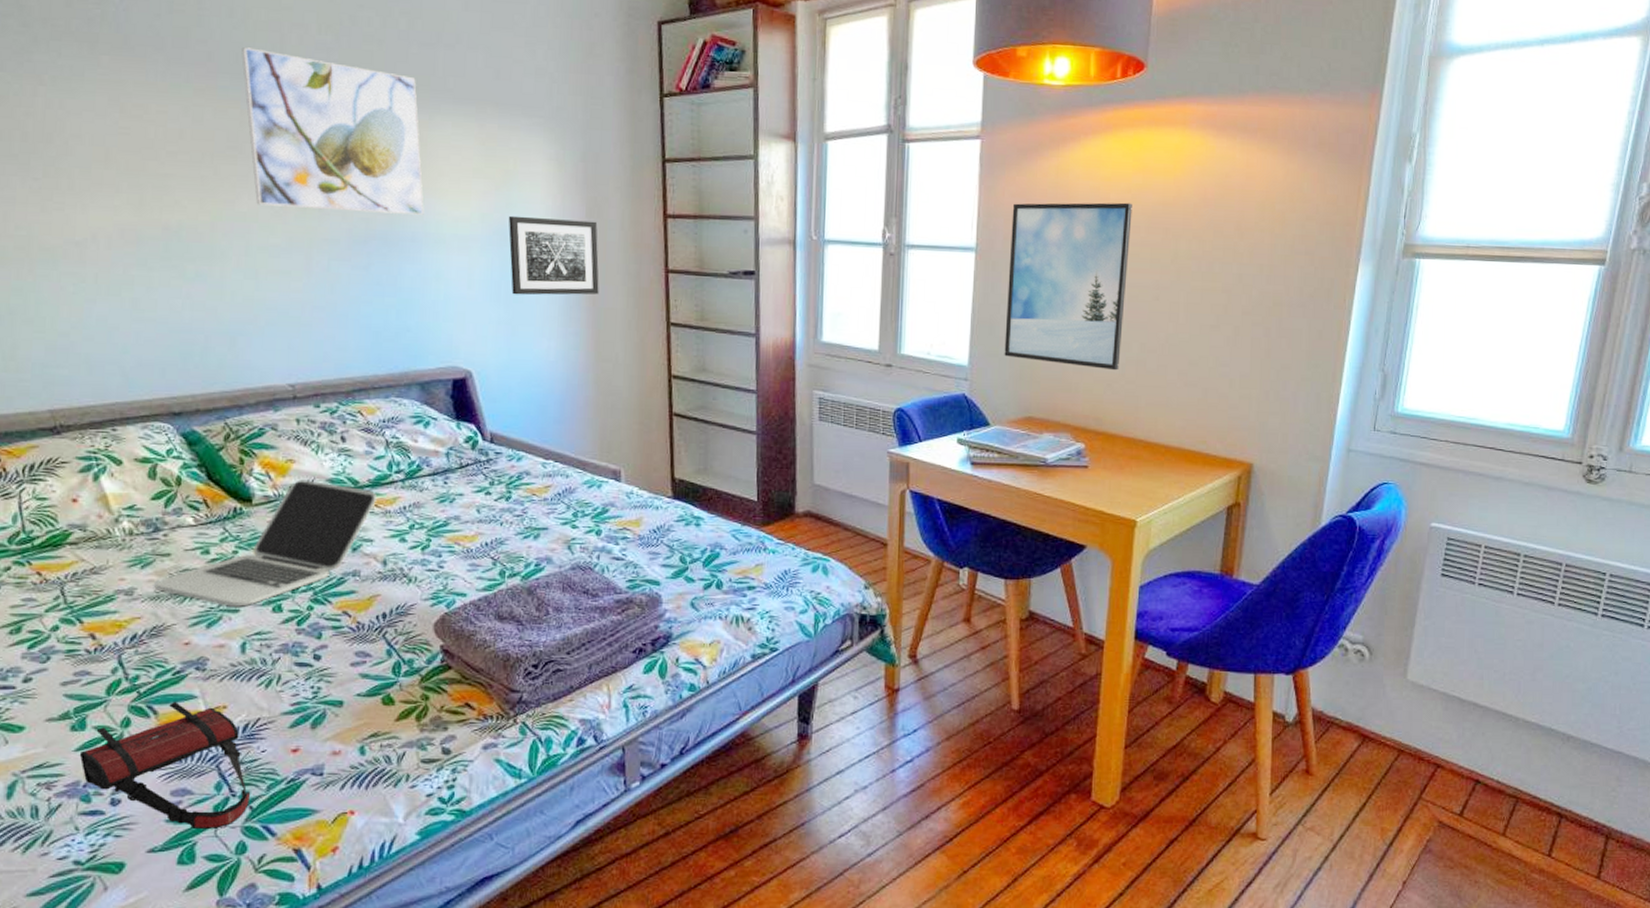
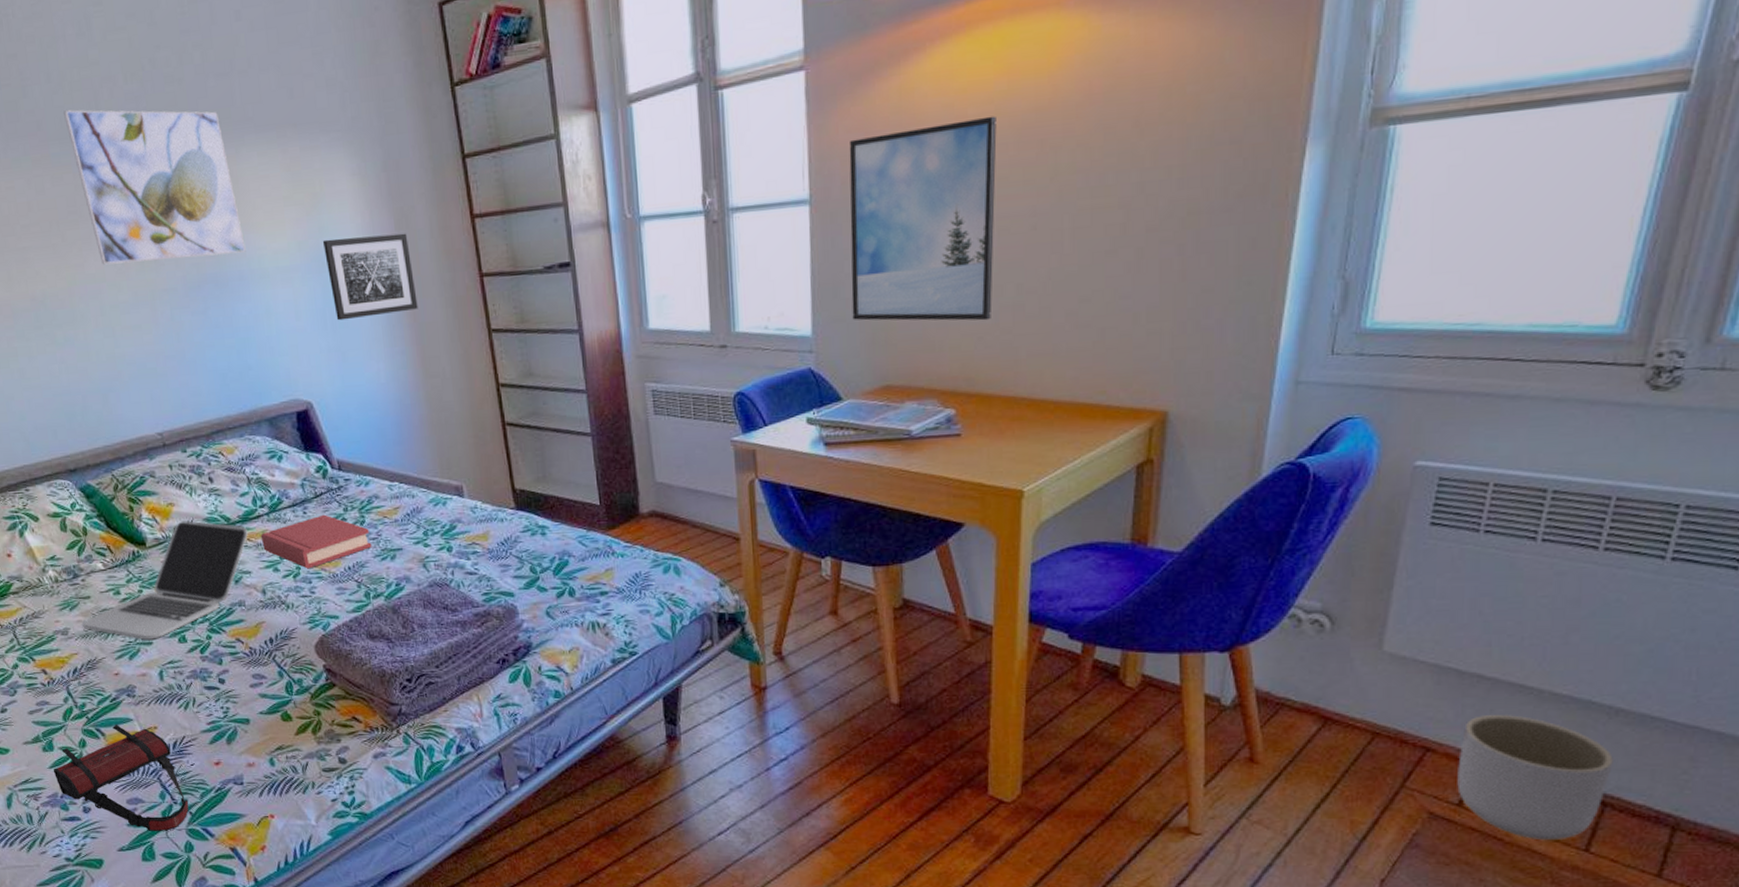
hardback book: none [391,486,515,542] -> present [260,514,372,569]
planter: none [1459,738,1566,847] -> present [1457,715,1613,841]

